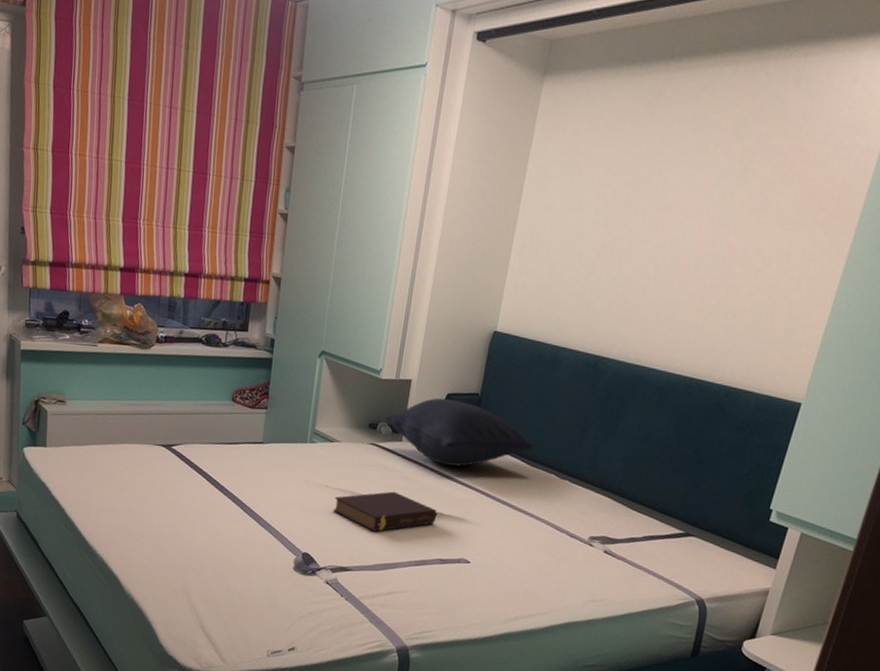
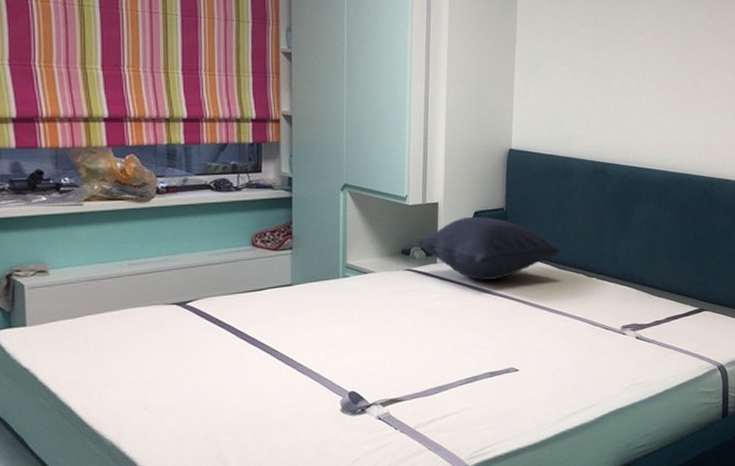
book: present [332,491,437,532] -> none [375,313,480,357]

